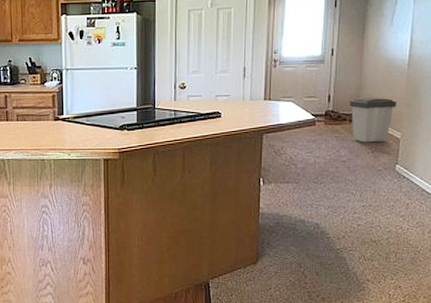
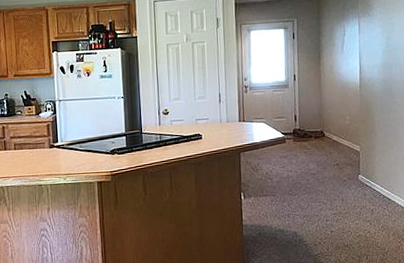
trash can: present [349,97,397,143] -> none [313,115,354,157]

